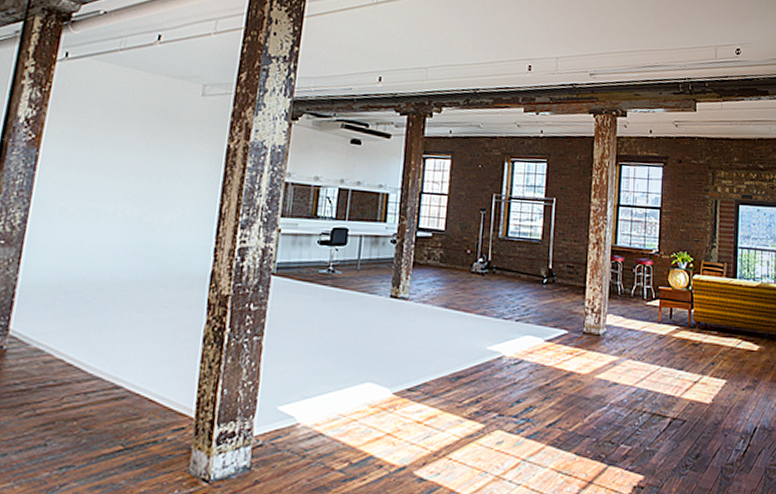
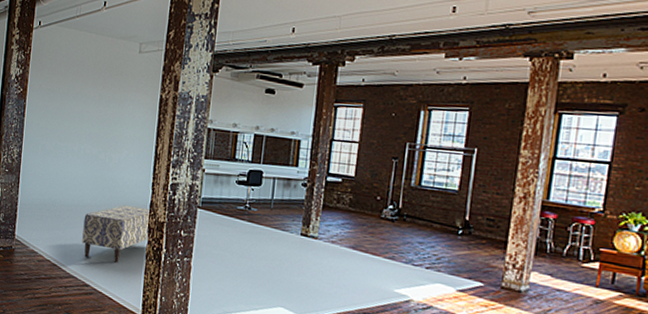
bench: none [113,277,210,352] -> present [82,205,150,263]

